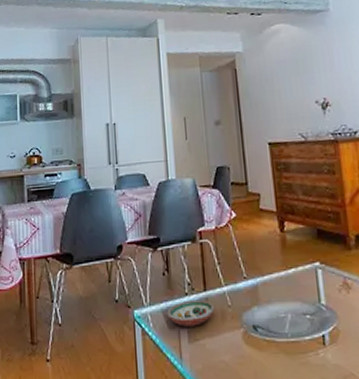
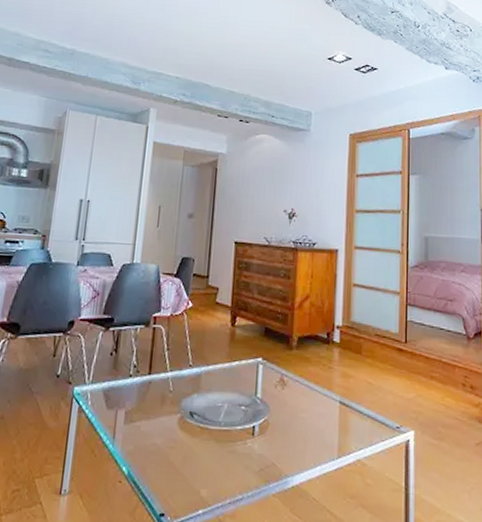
decorative bowl: present [167,299,215,327] -> none [107,381,156,408]

